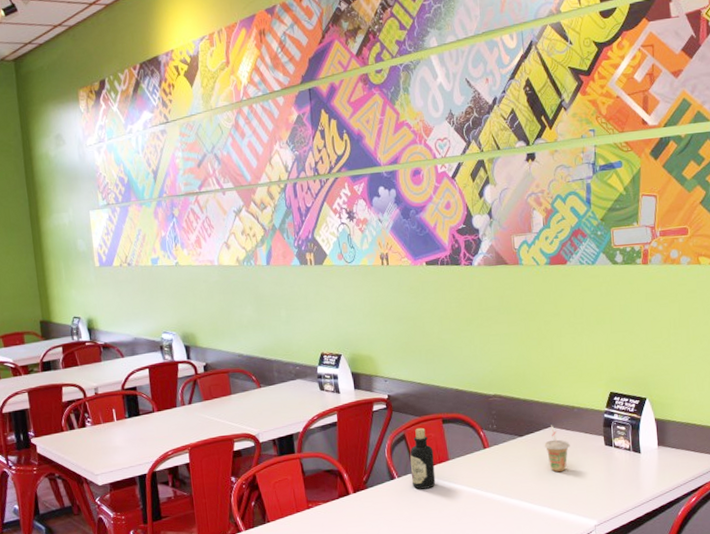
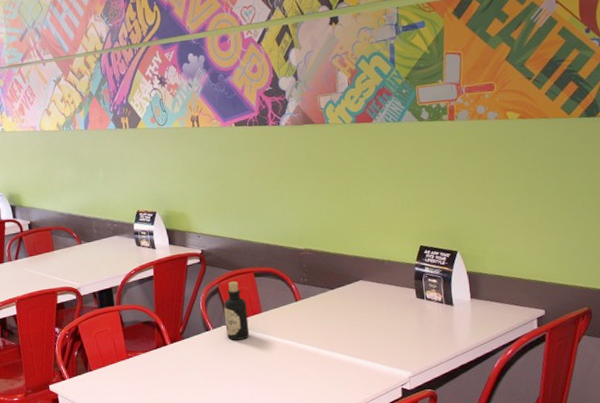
beverage cup: present [544,425,570,473] -> none [355,278,382,325]

